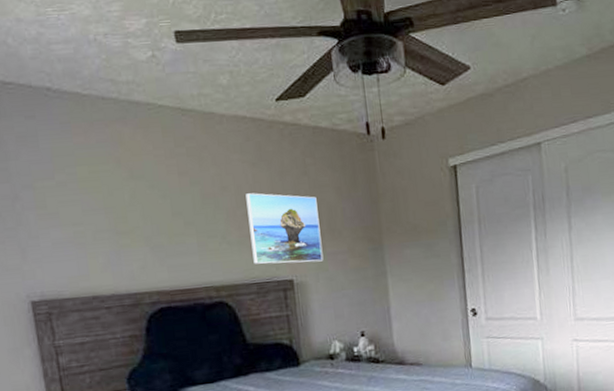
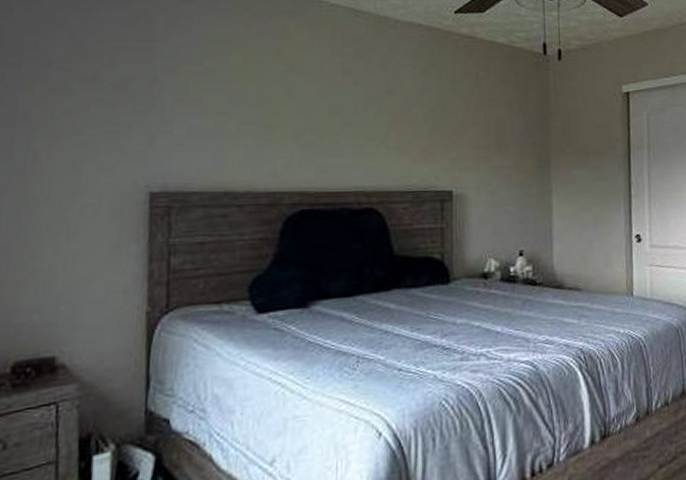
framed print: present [245,193,324,264] -> none [412,99,487,175]

